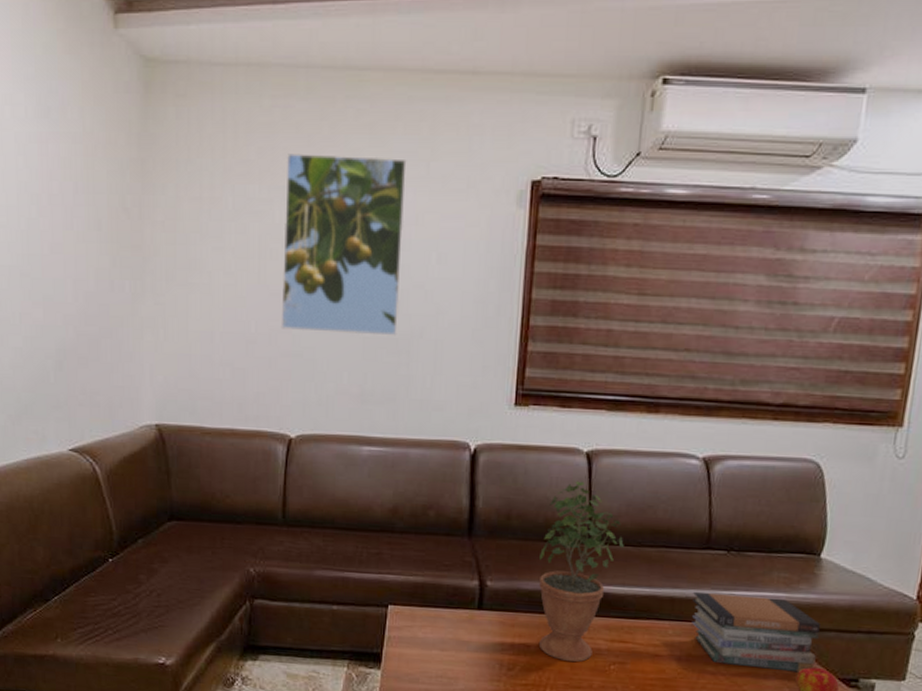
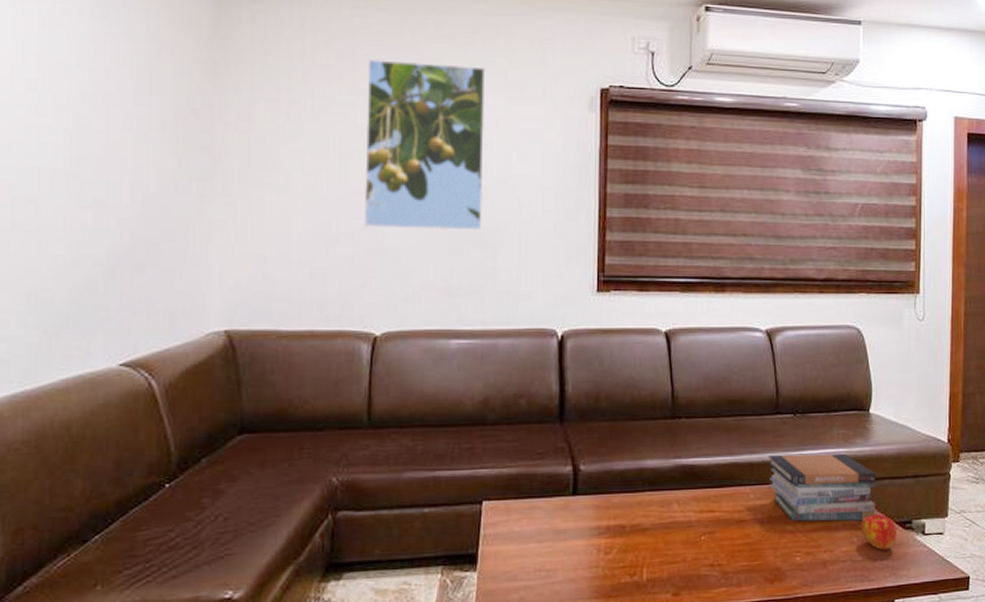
potted plant: present [539,481,624,662] -> none [629,359,704,537]

